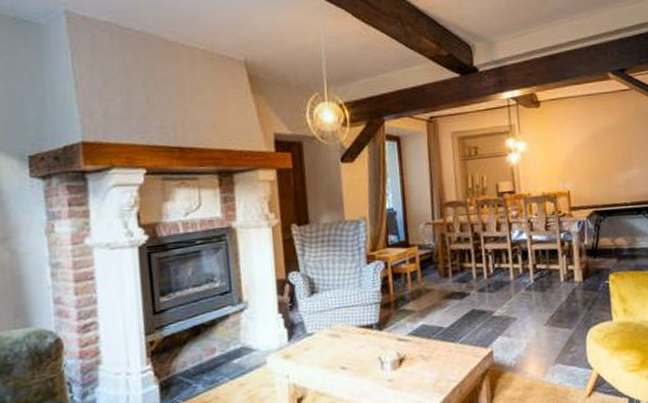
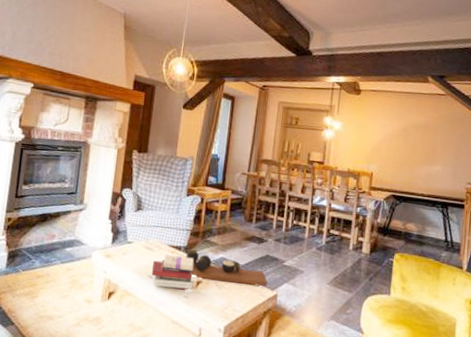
books: none [342,334,396,377] -> present [151,255,194,290]
decorative tray: none [380,323,480,356] -> present [186,248,268,287]

